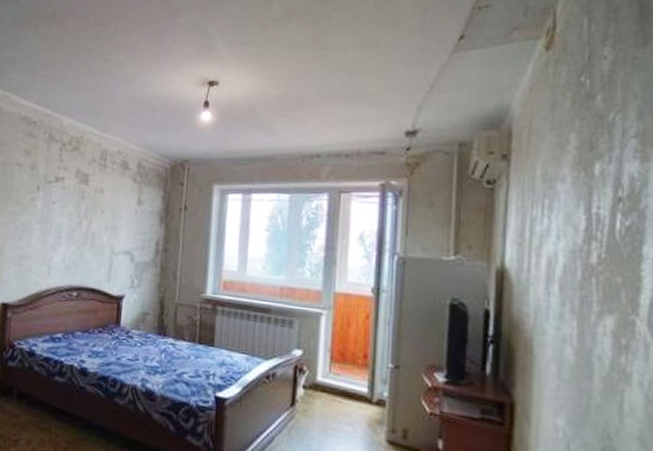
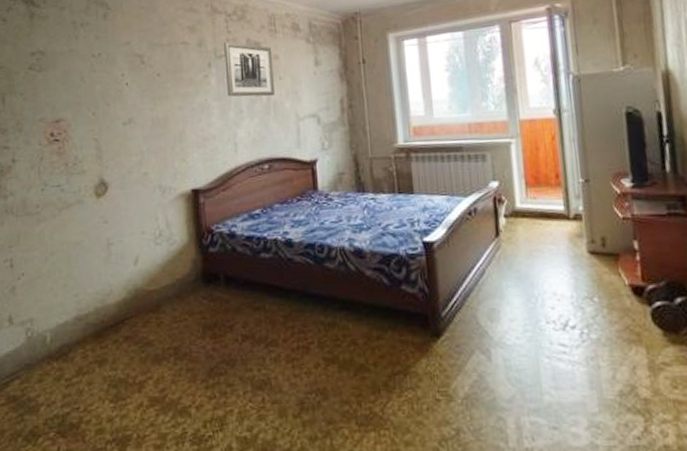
wall art: none [50,169,99,228] -> present [224,42,275,97]

